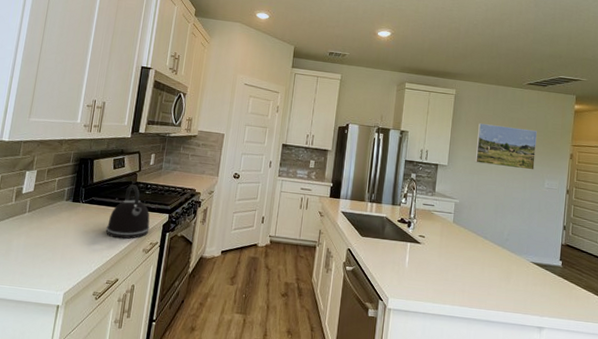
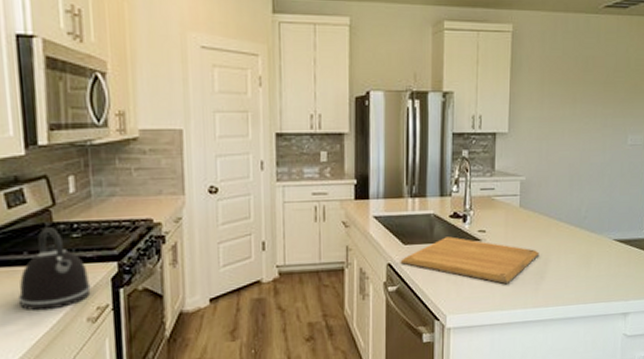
chopping board: none [357,236,467,283] -> present [400,236,540,285]
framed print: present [474,123,537,170] -> none [542,69,617,125]

